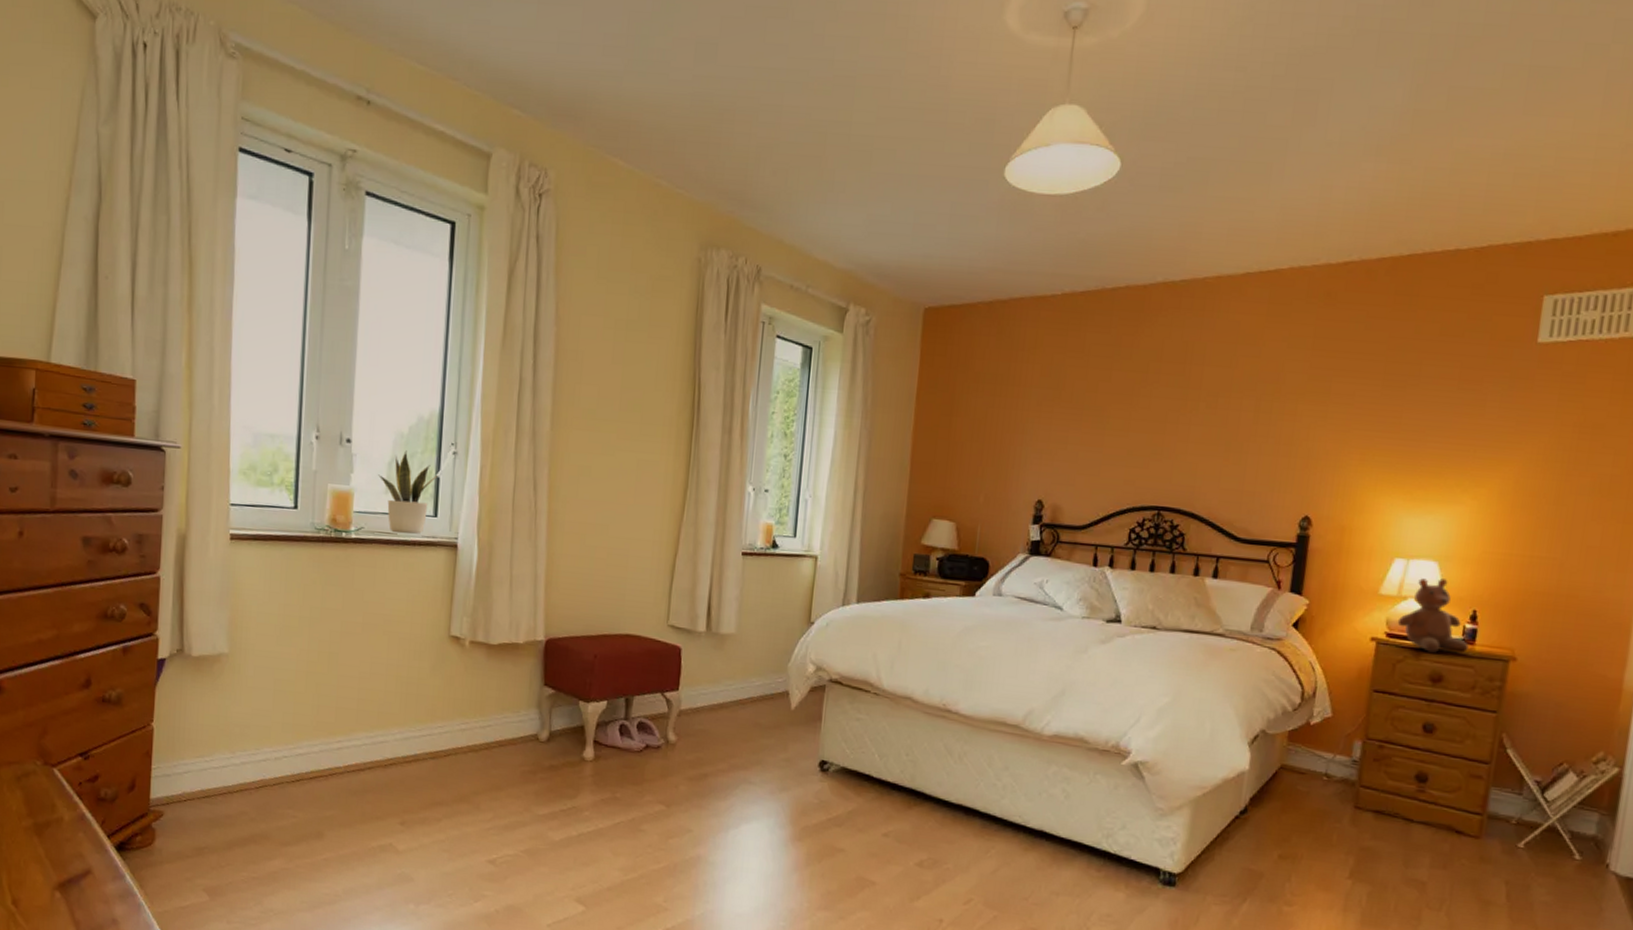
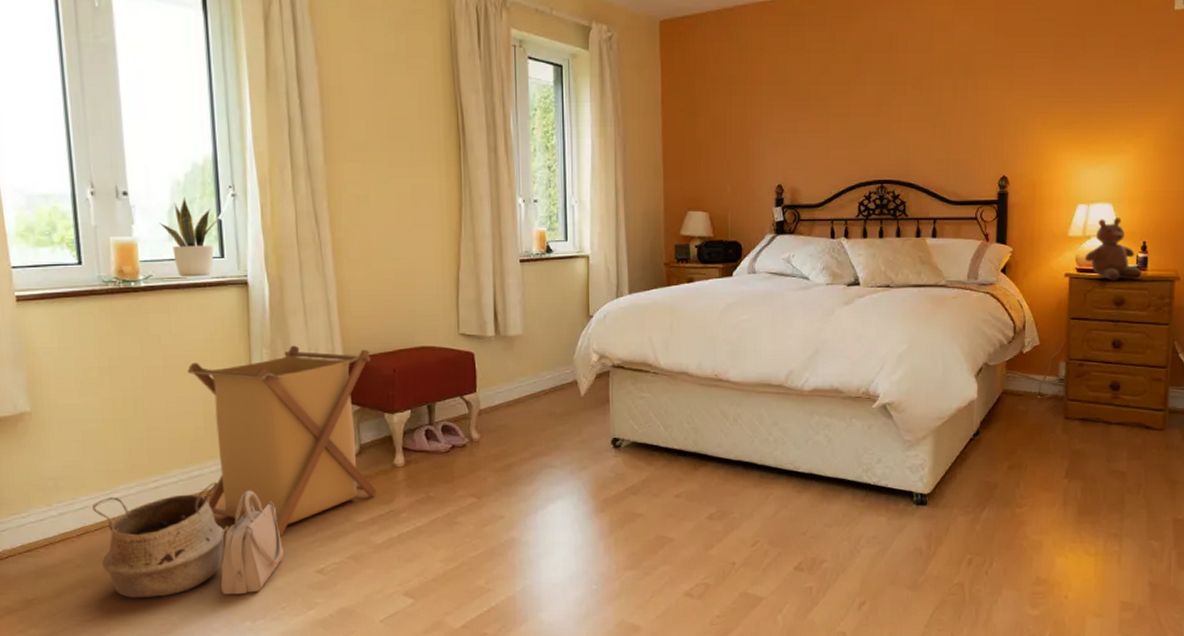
woven basket: none [274,750,401,864] -> present [92,481,224,598]
laundry basket: none [385,617,573,819] -> present [187,345,376,537]
handbag: none [390,764,458,875] -> present [221,490,285,595]

